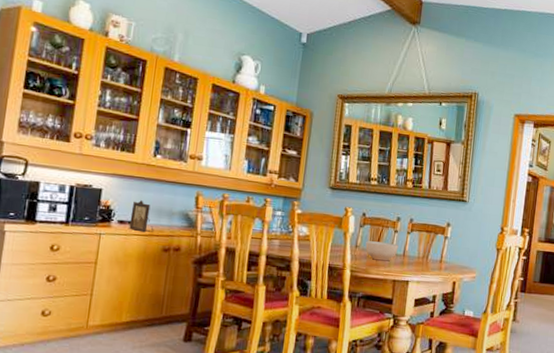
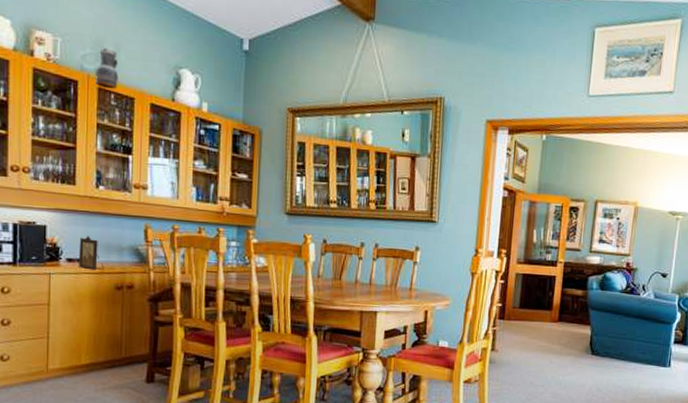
ceramic jug: none [162,33,186,70] -> present [94,48,118,89]
bowl: present [365,241,399,261] -> none [328,270,364,291]

